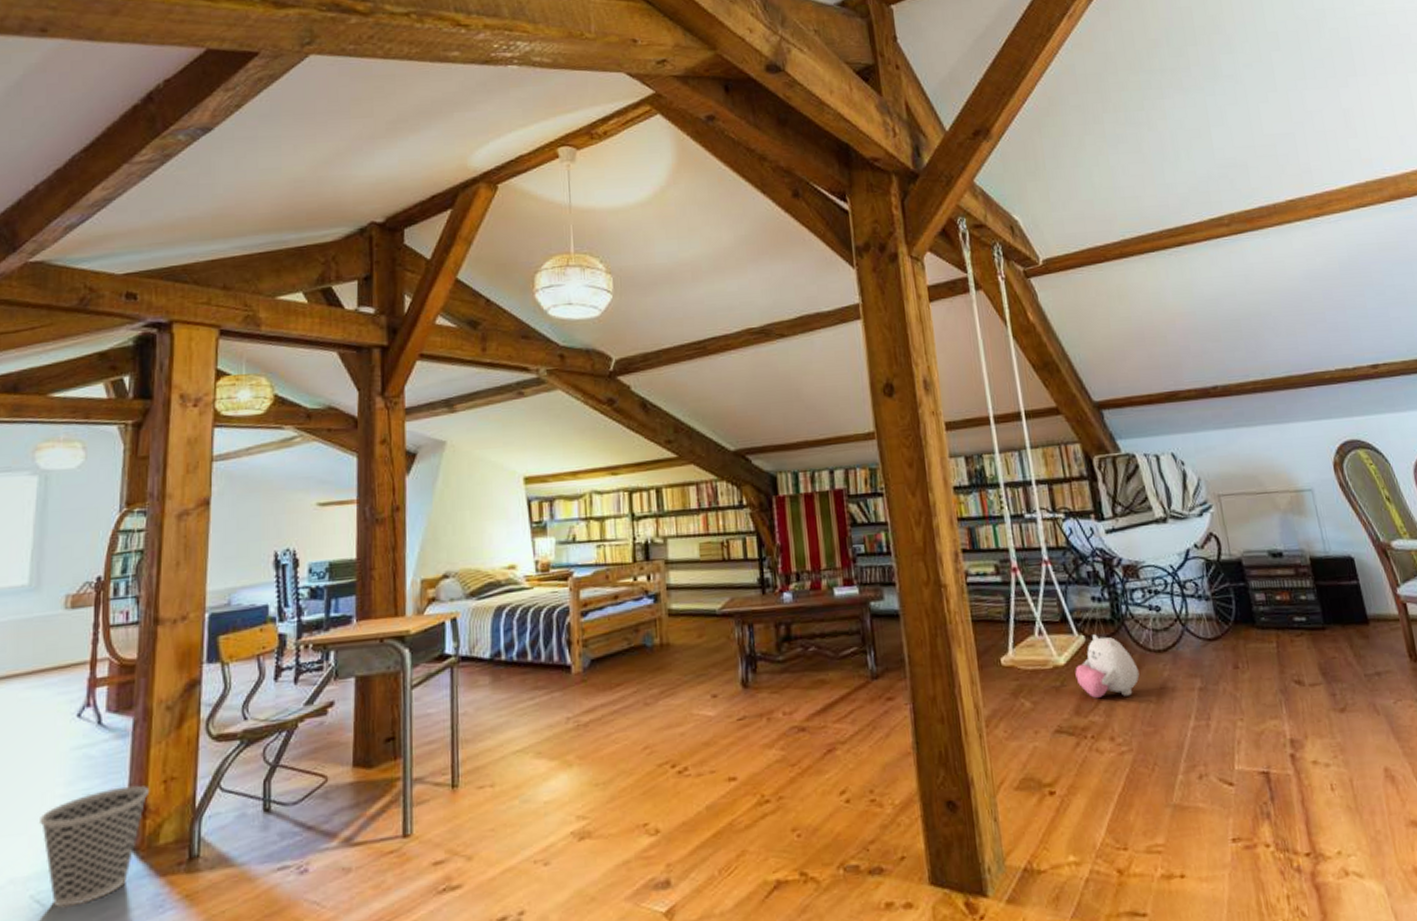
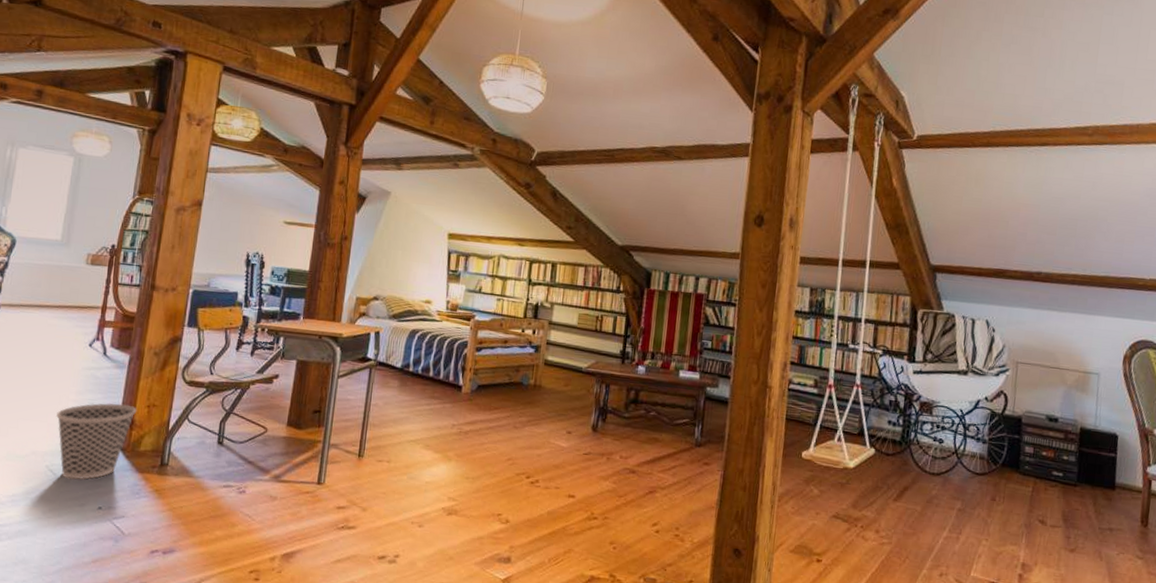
plush toy: present [1075,634,1140,698] -> none [859,450,913,503]

